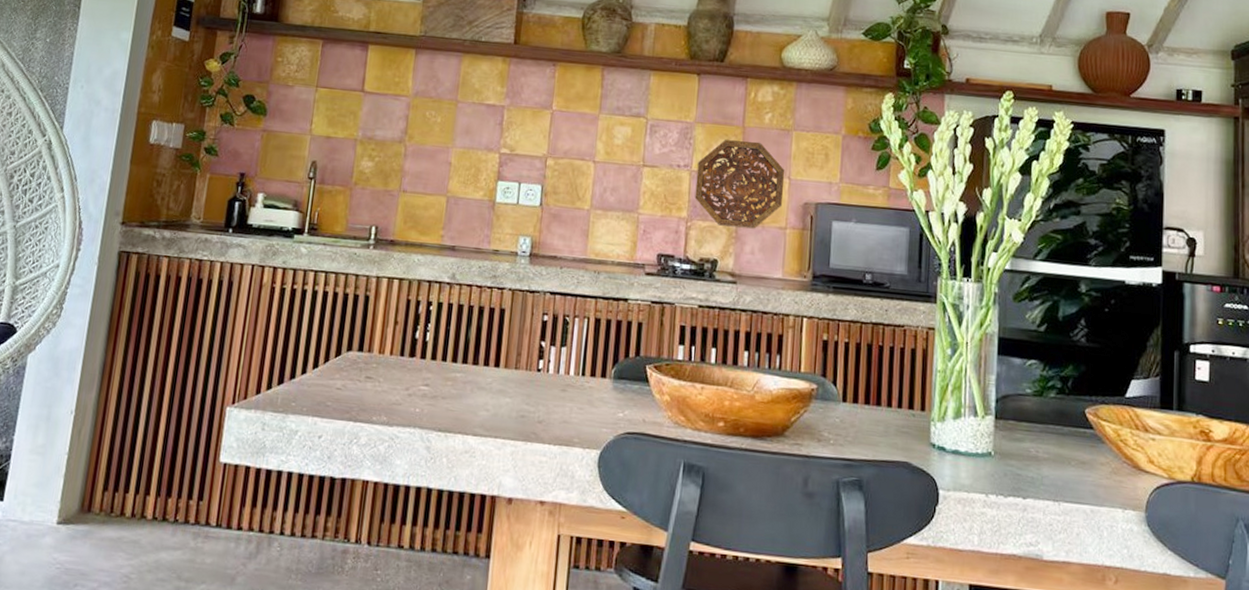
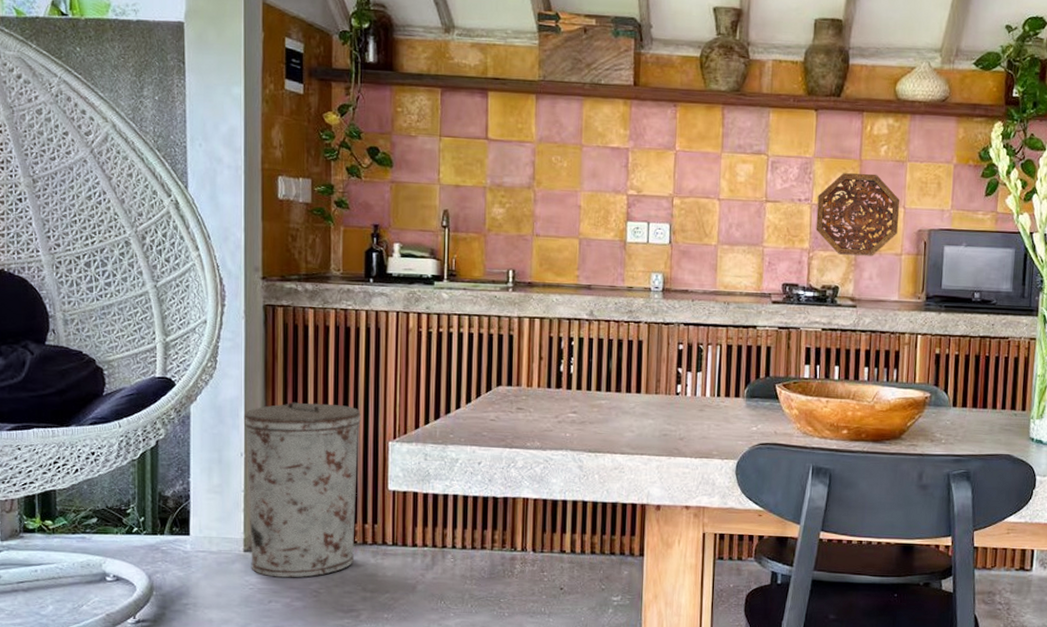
trash can: none [61,357,202,559] -> present [243,402,361,578]

